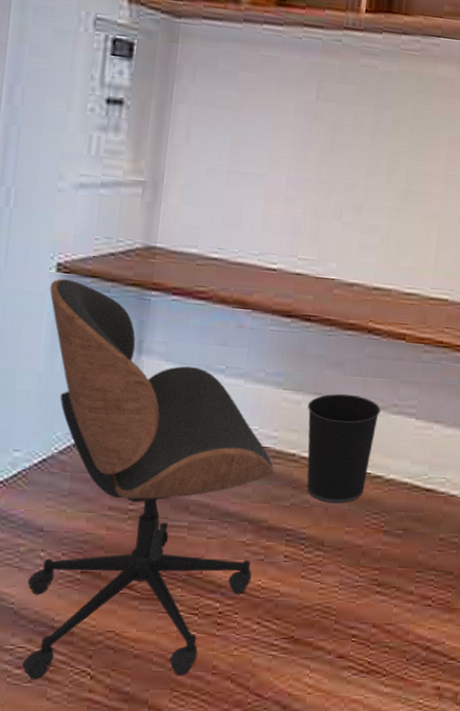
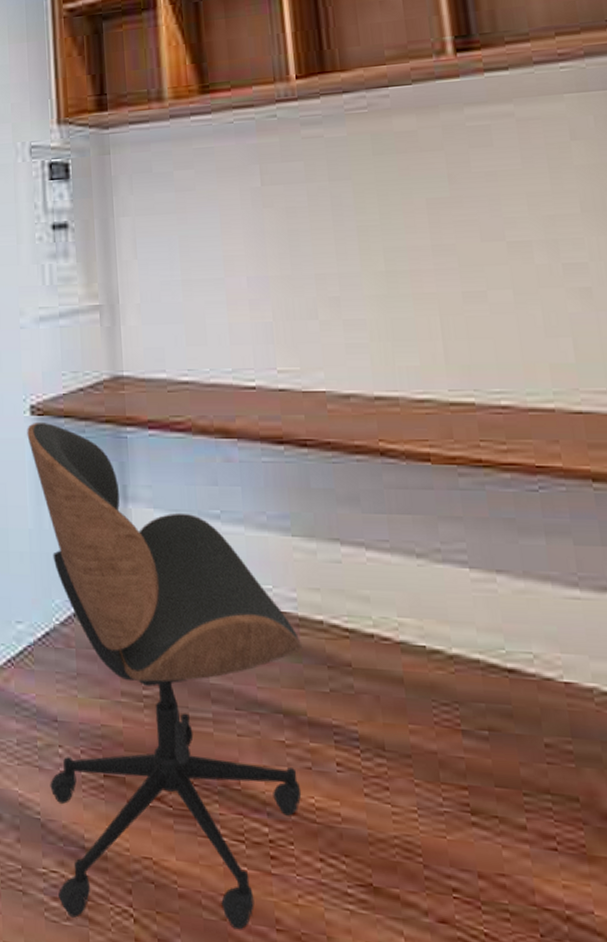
wastebasket: present [306,393,381,504] -> none [324,537,422,690]

